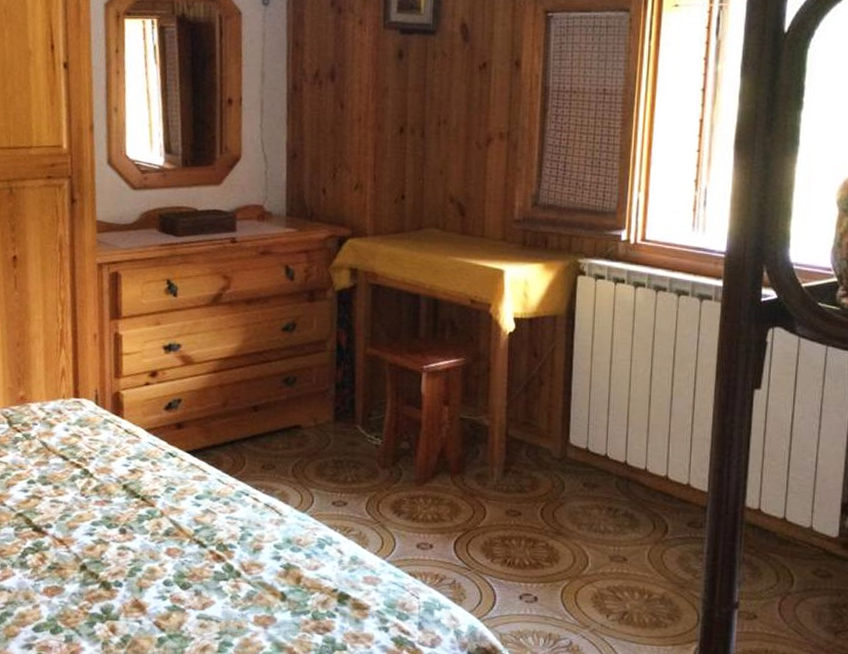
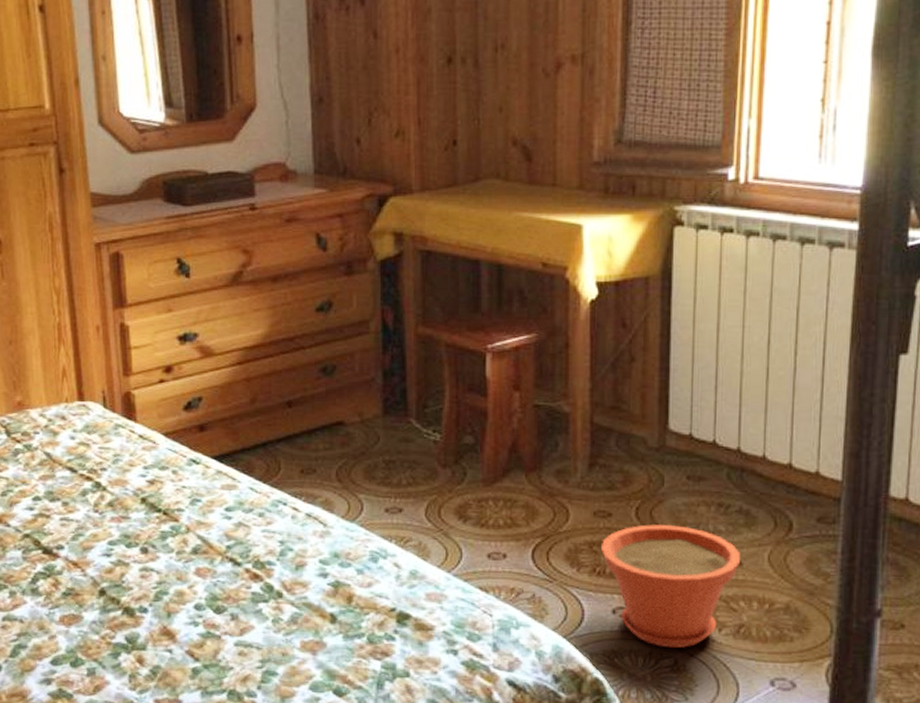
plant pot: none [512,523,625,631] -> present [602,524,740,649]

